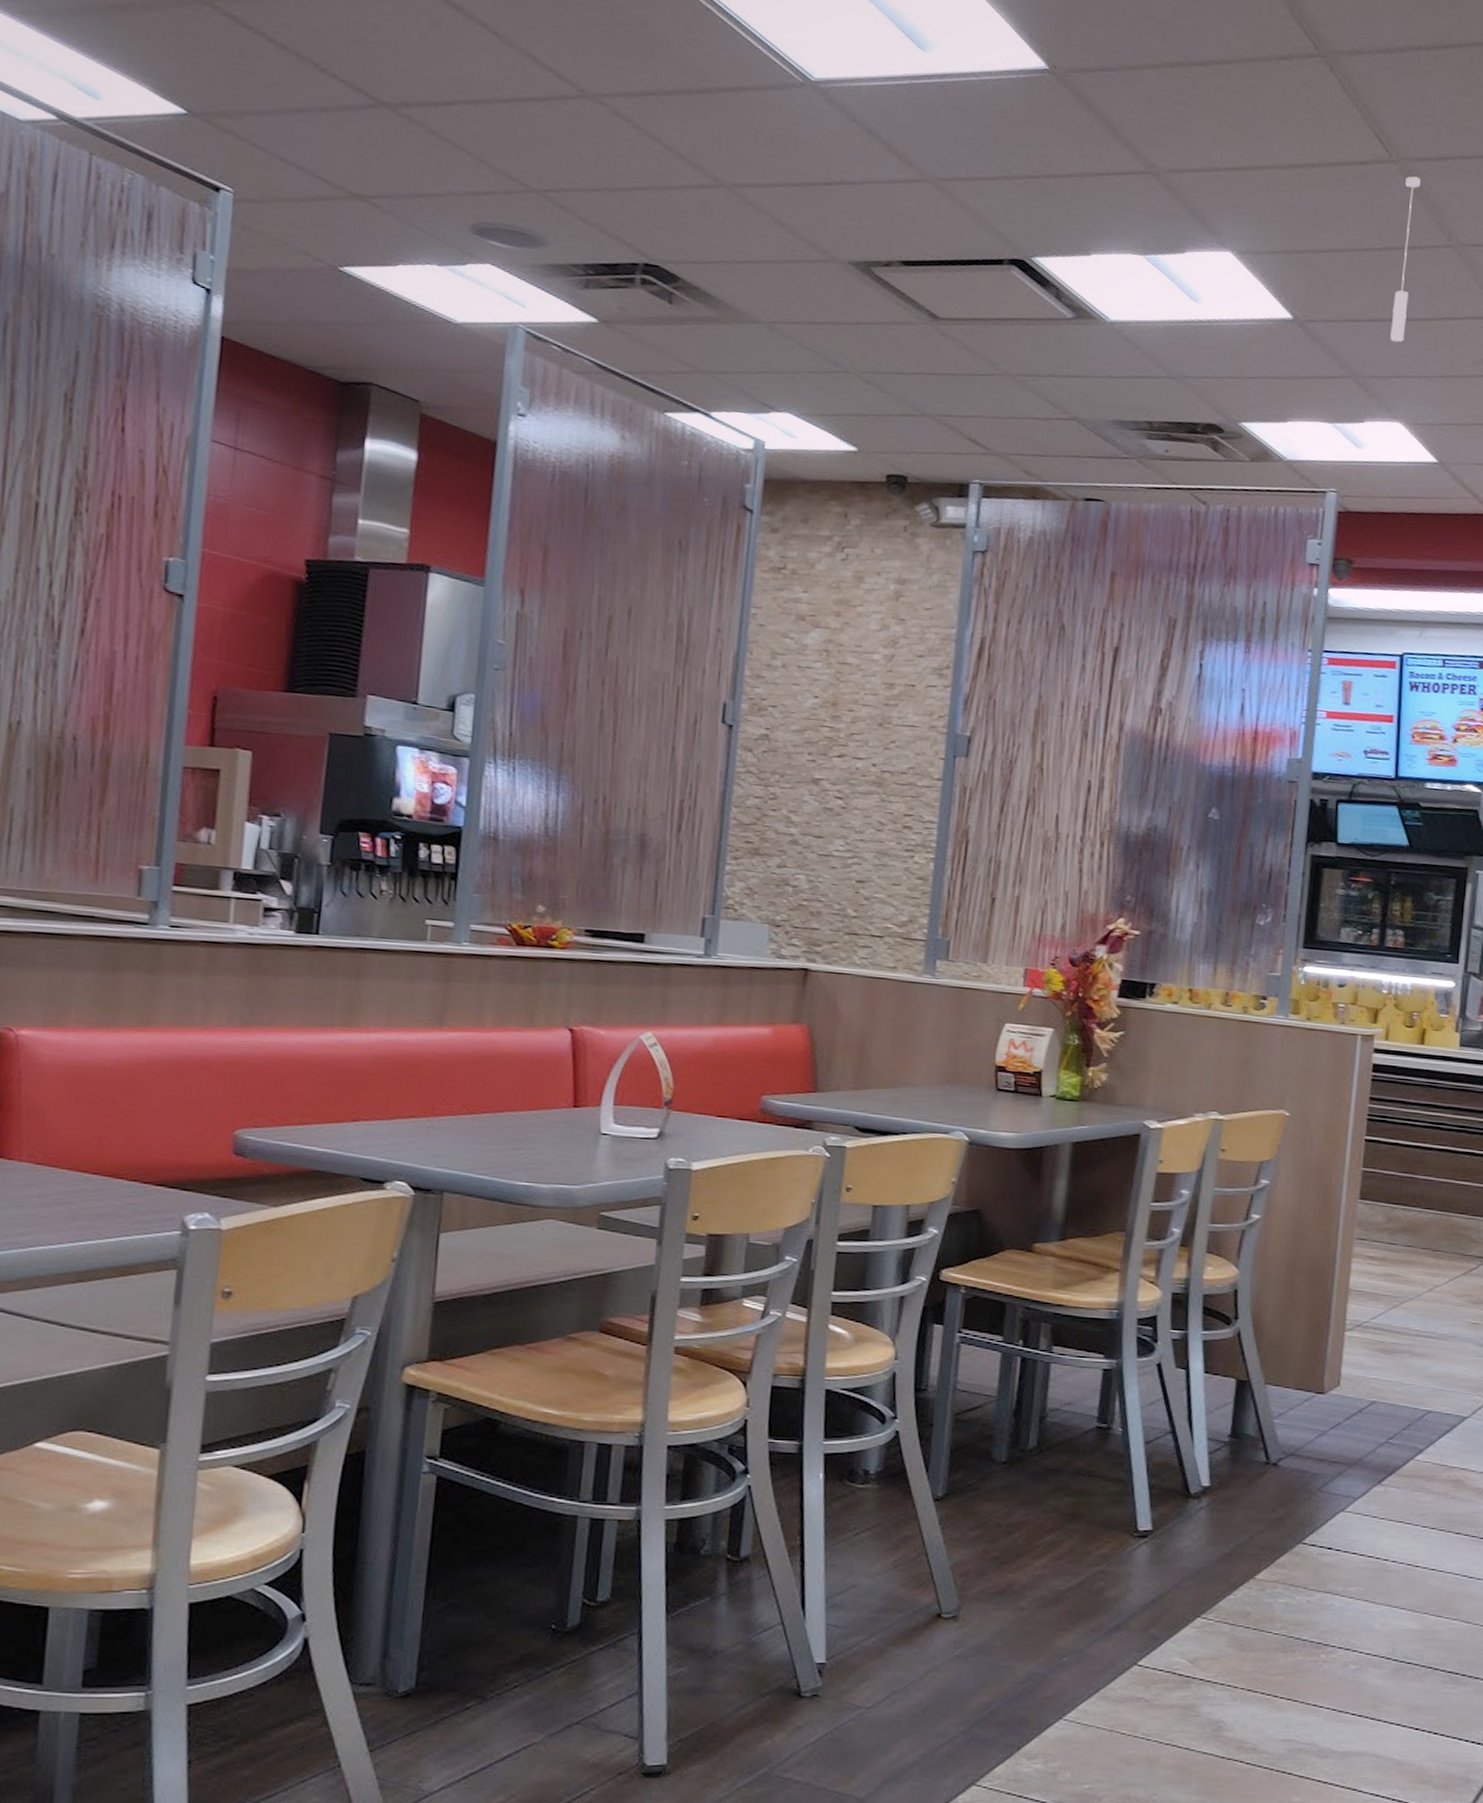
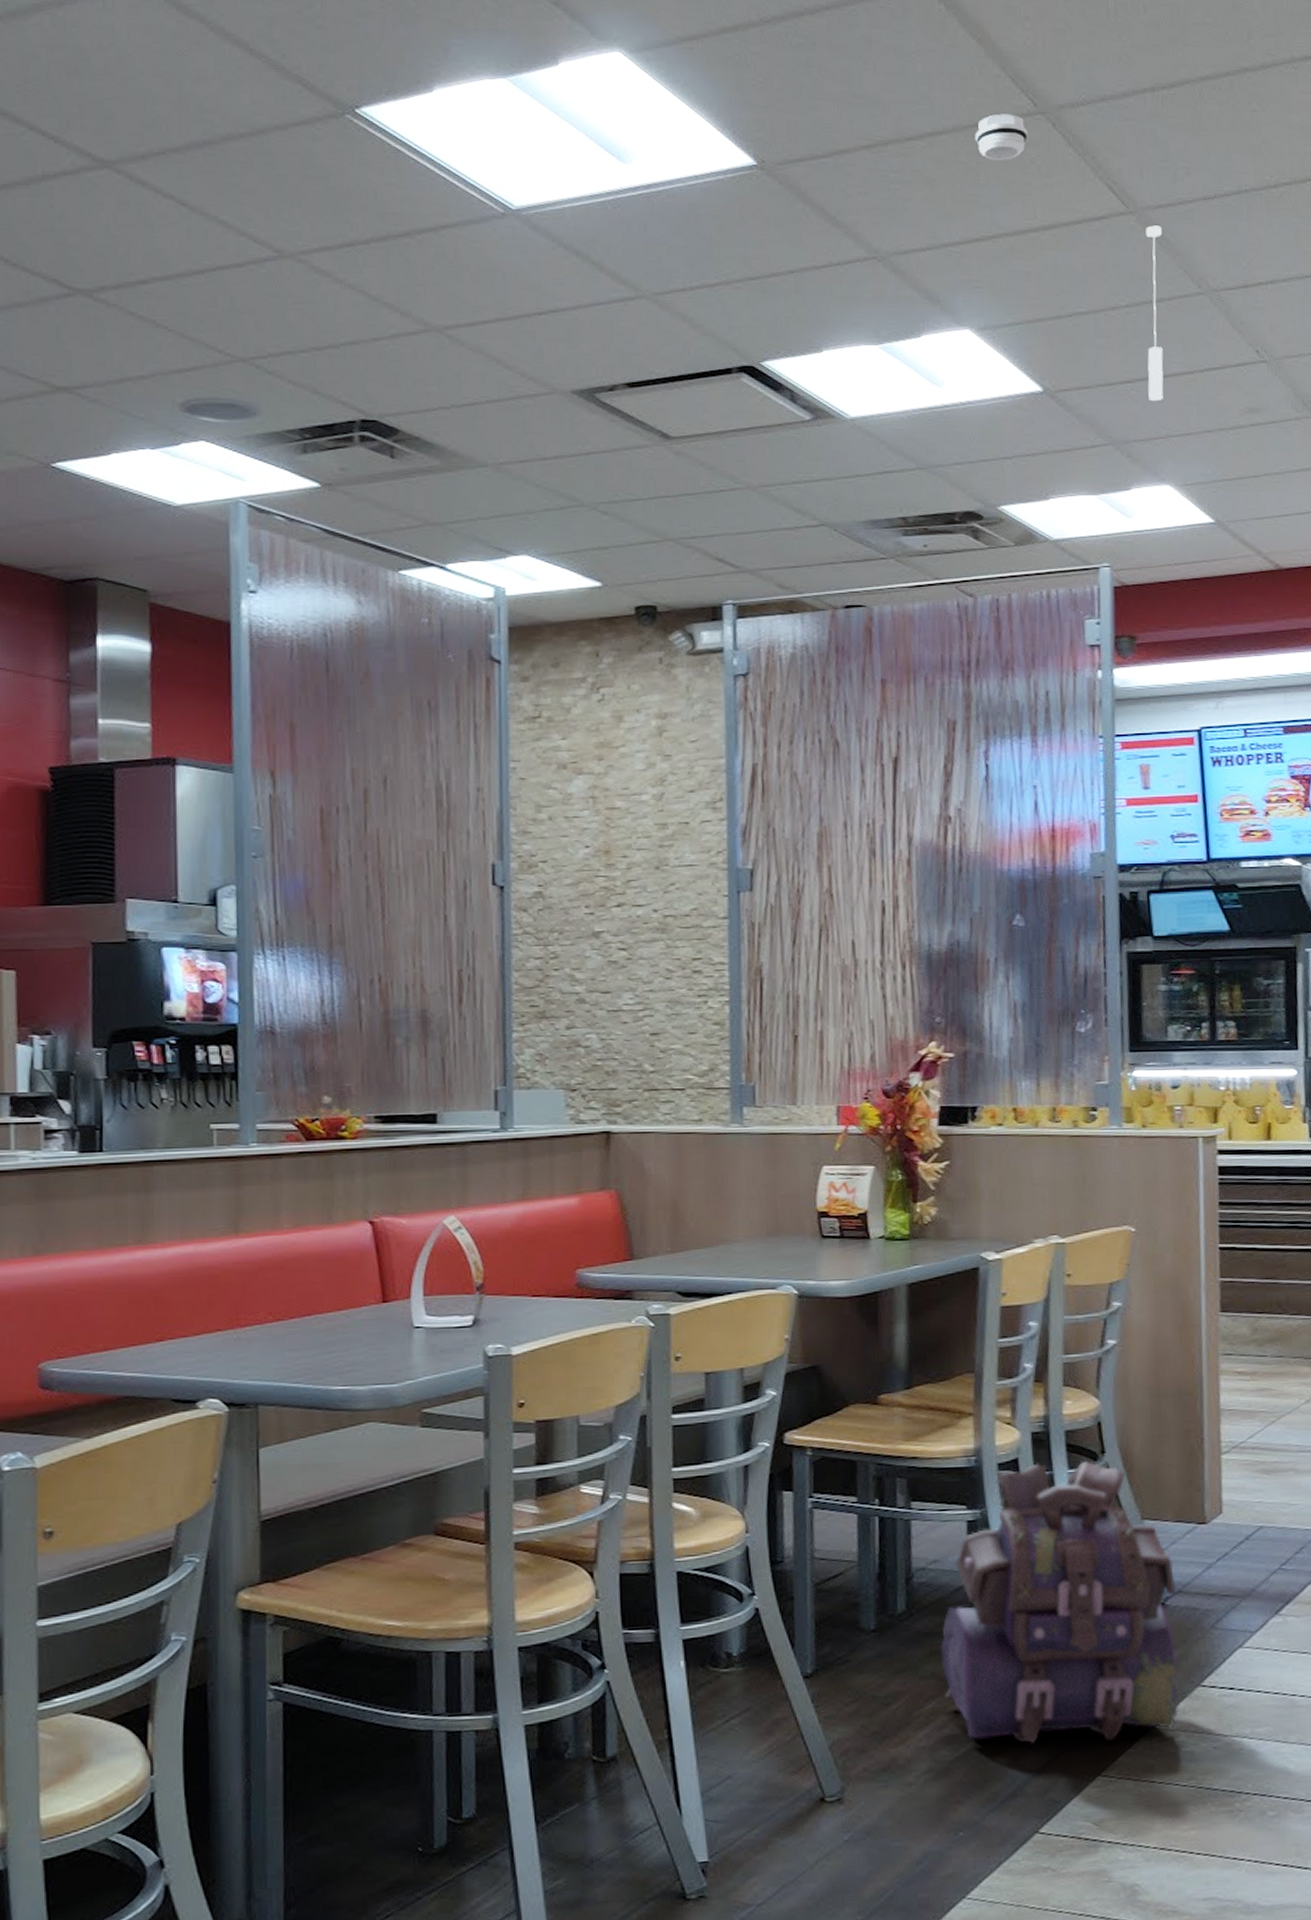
backpack: none [1064,1322,1290,1587] -> present [940,1460,1179,1745]
smoke detector: none [1256,51,1306,97] -> present [975,114,1028,161]

